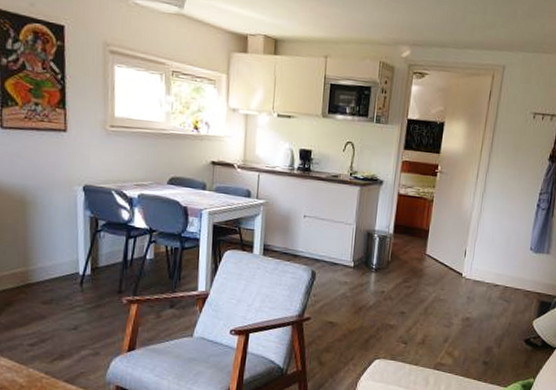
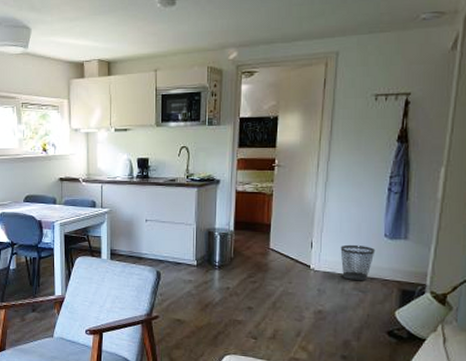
wastebasket: none [490,255,521,291] -> present [340,244,376,281]

